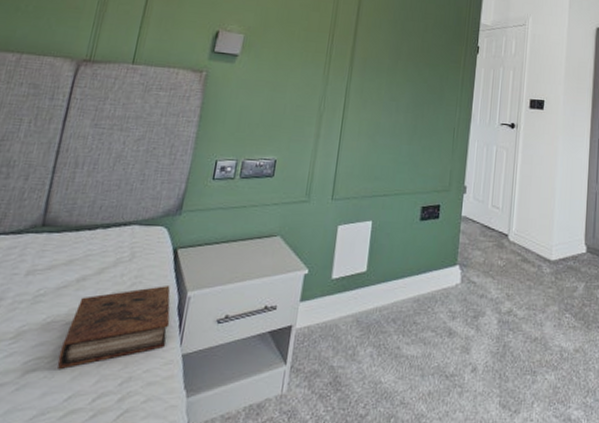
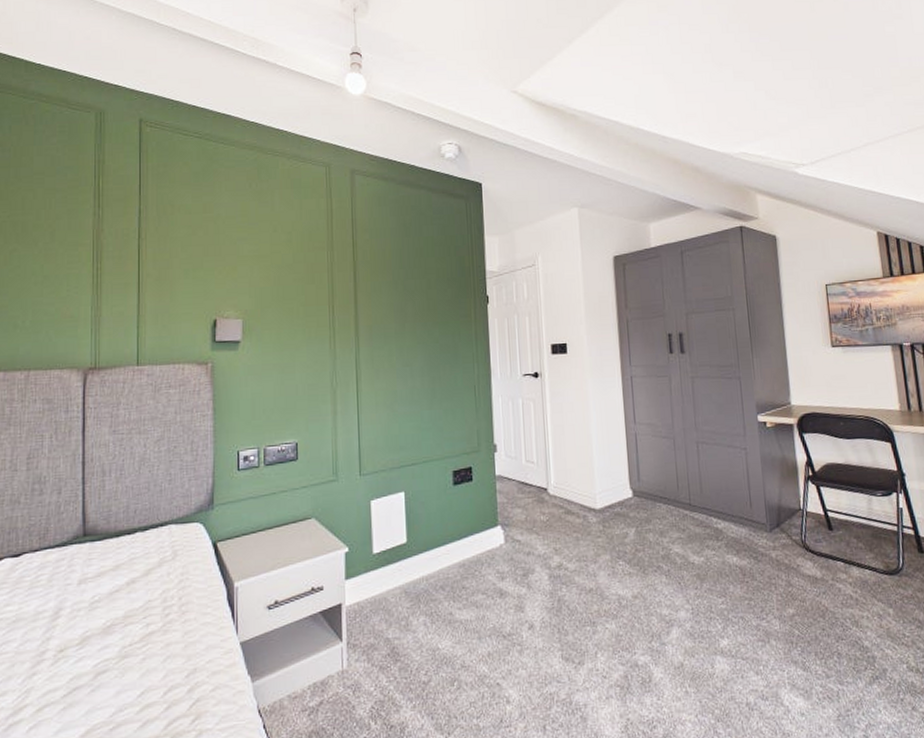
book: present [57,286,171,369] -> none [124,579,223,668]

